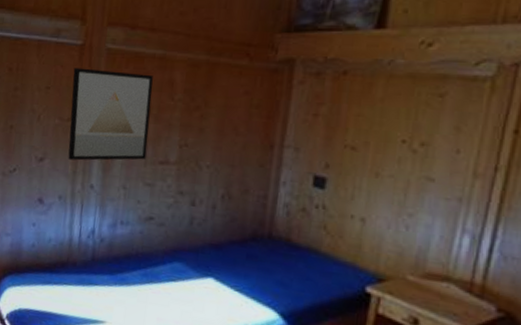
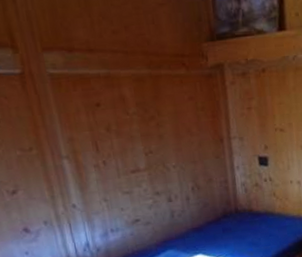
wall art: present [68,67,153,161] -> none [19,94,118,187]

